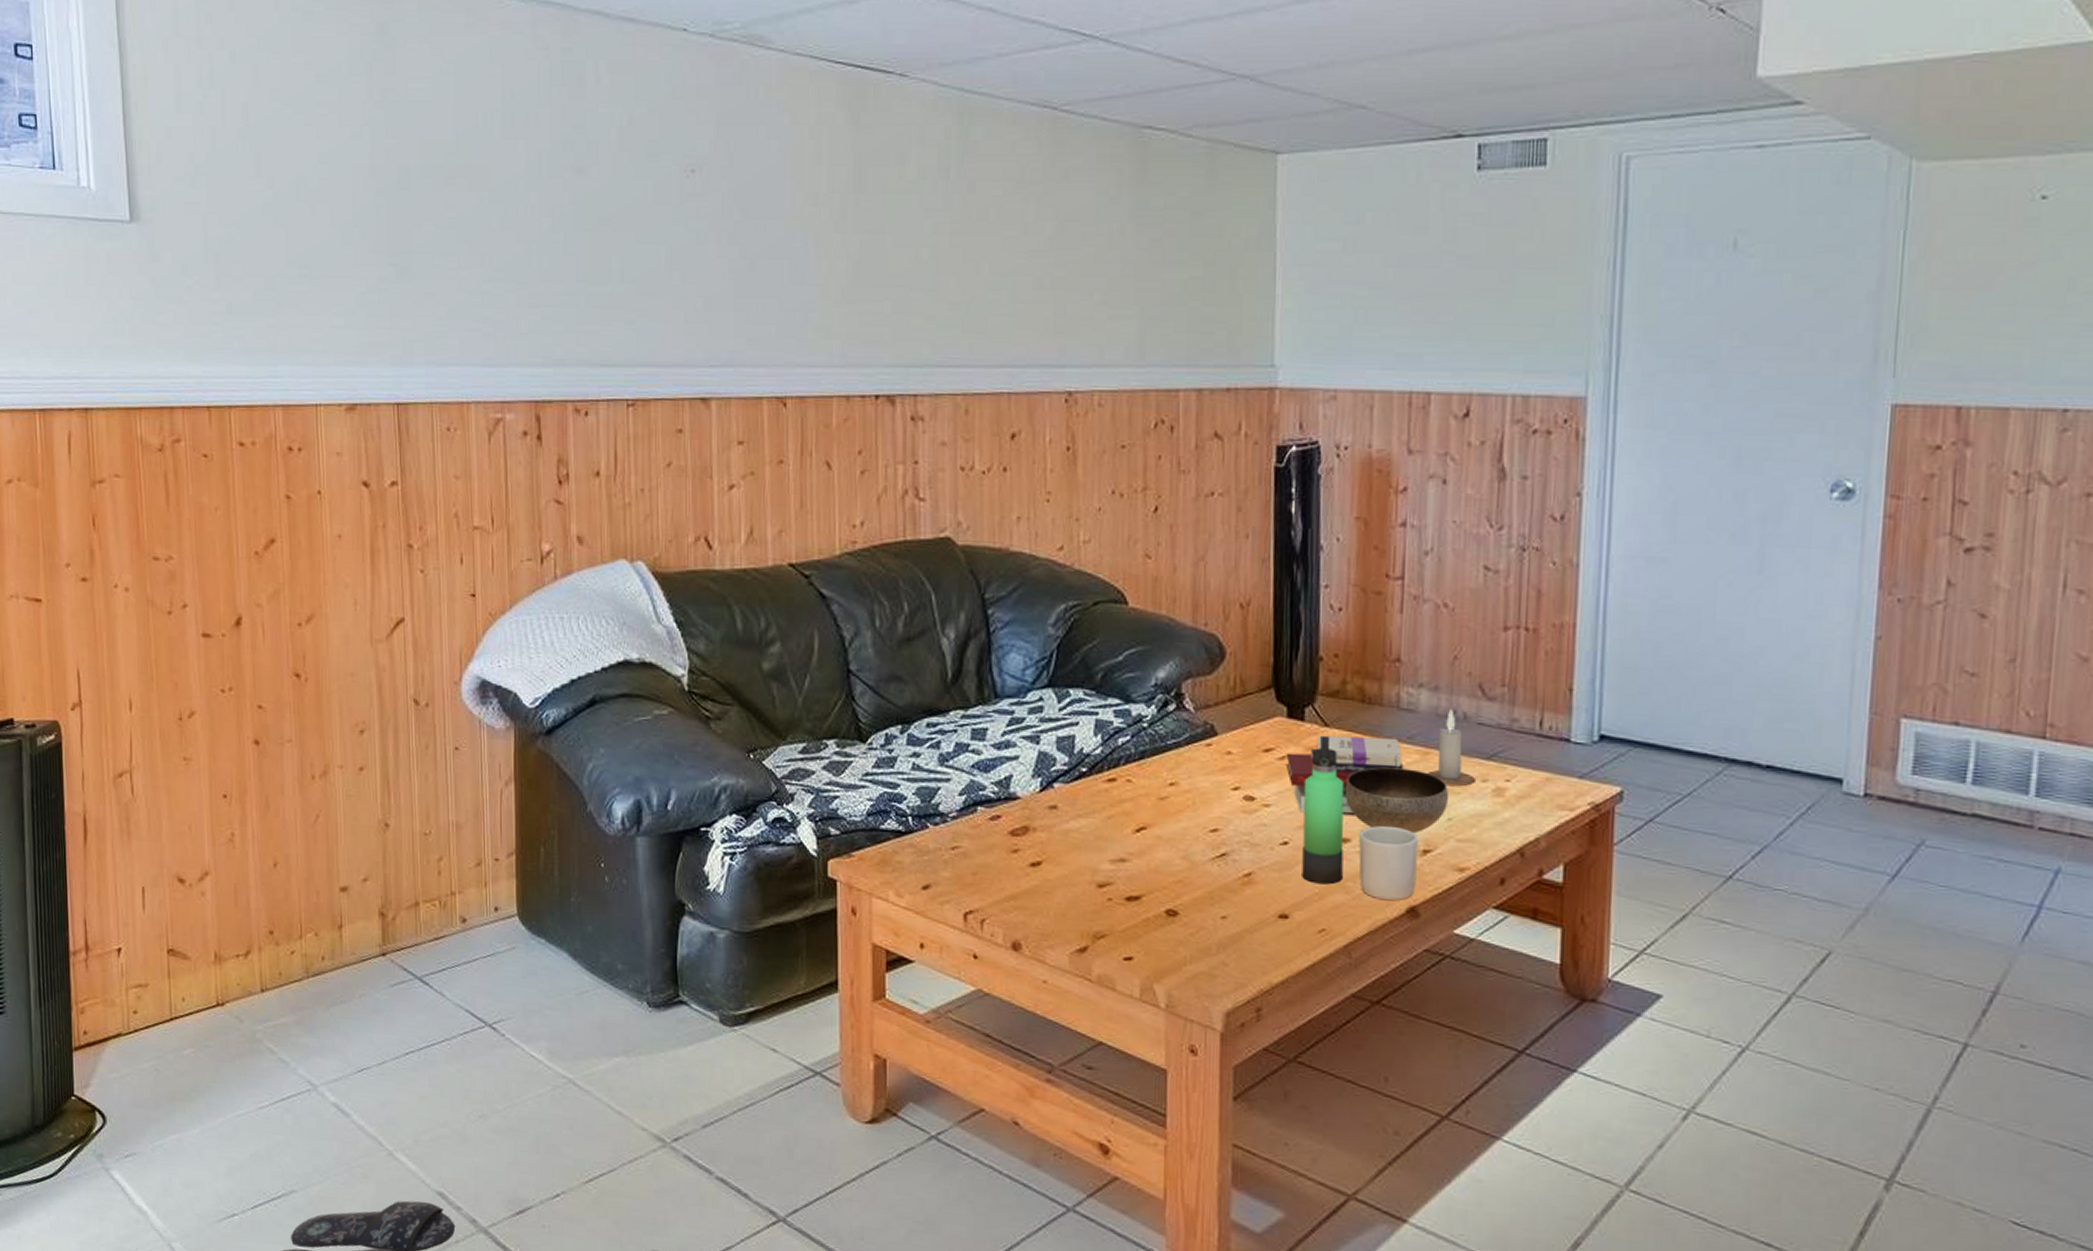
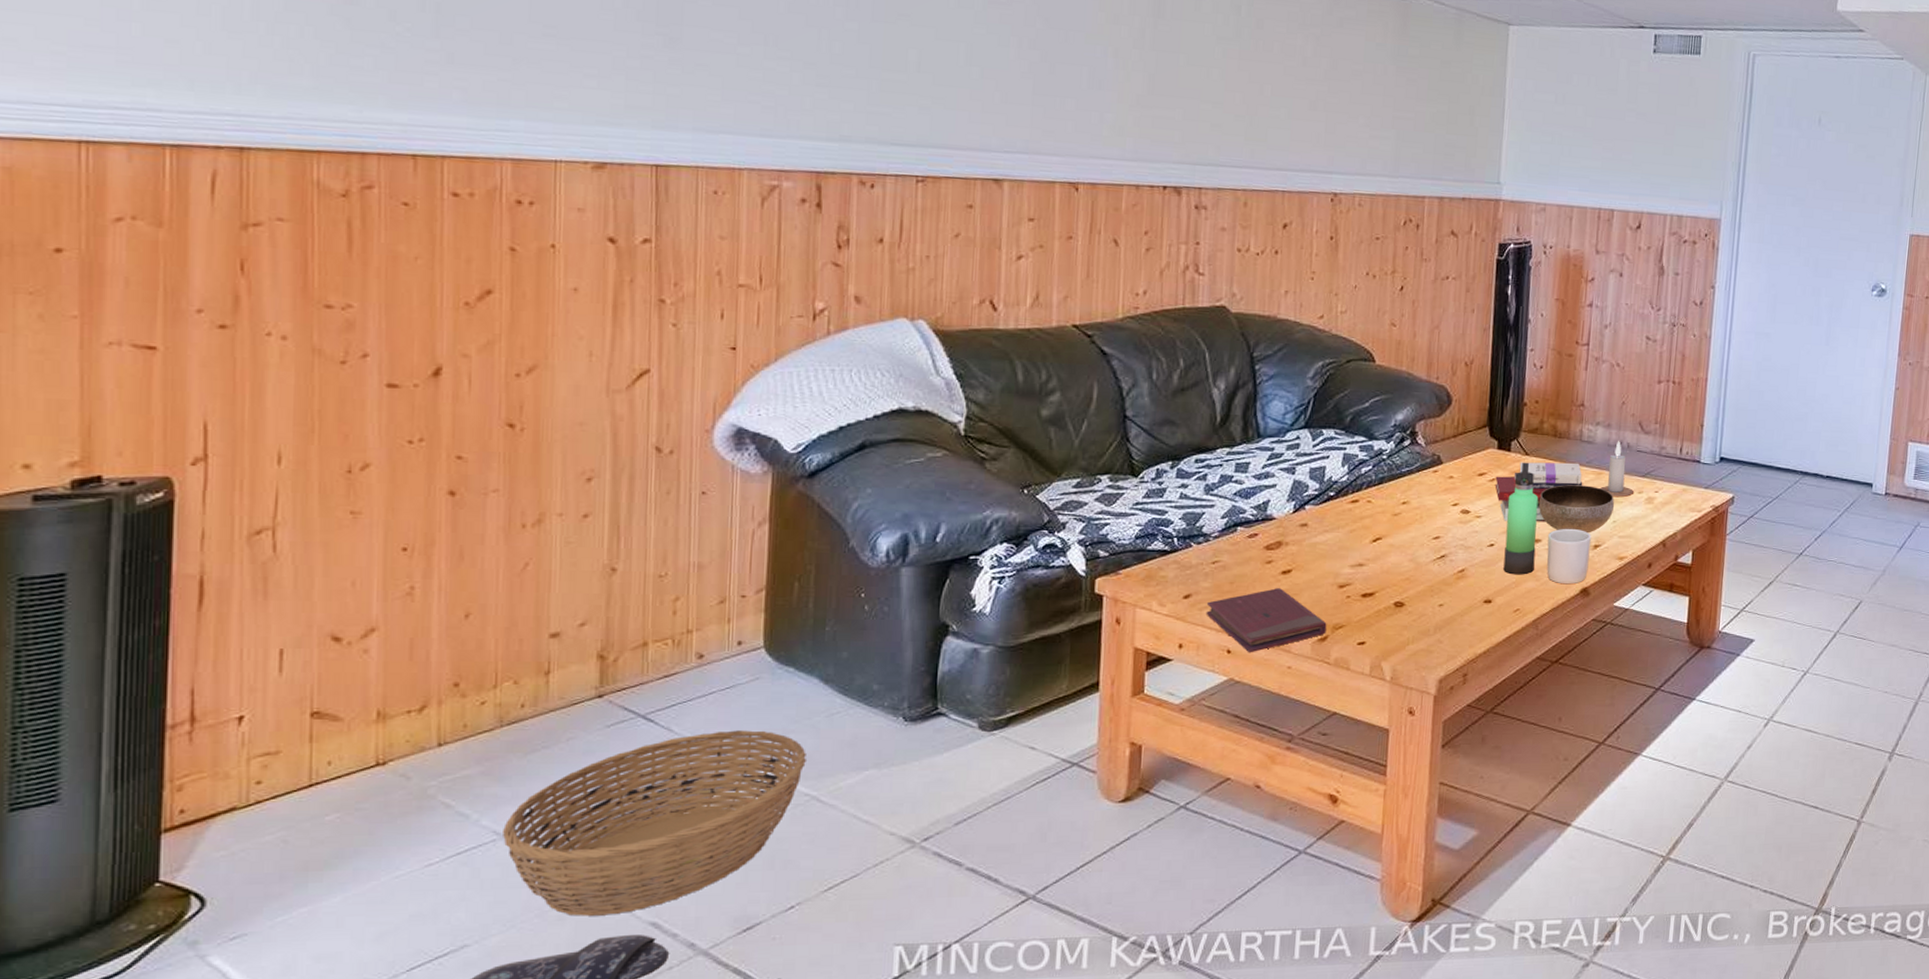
basket: none [315,1001,563,1179] -> present [503,730,808,916]
book: none [947,883,1086,961] -> present [1206,588,1327,653]

